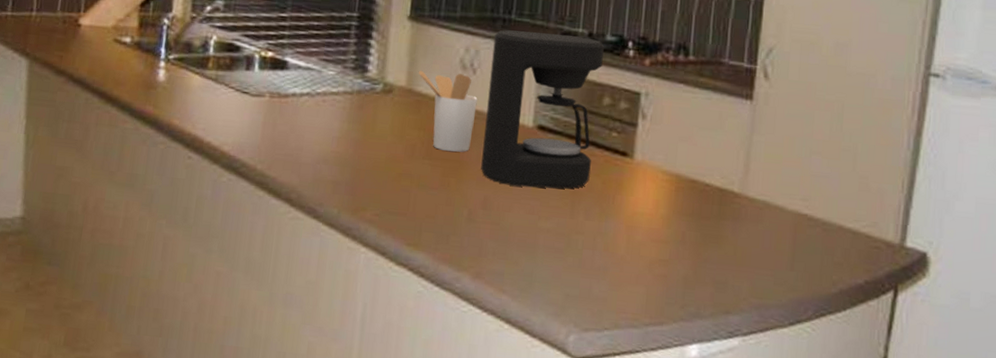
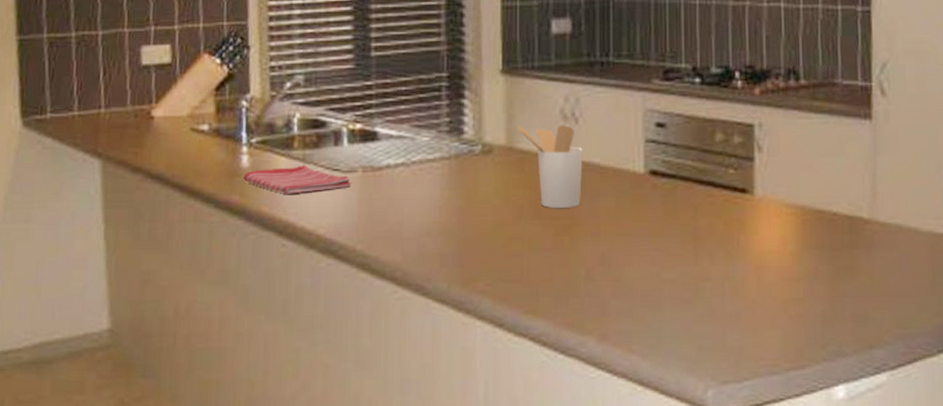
dish towel: none [158,84,258,111] -> present [243,165,351,194]
coffee maker: present [481,29,604,189] -> none [594,71,710,238]

